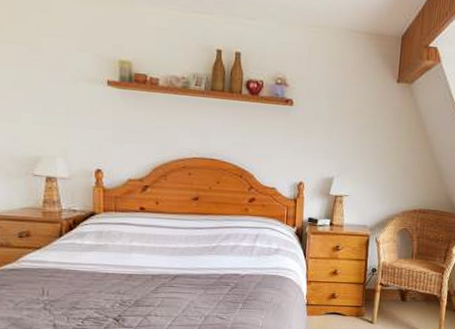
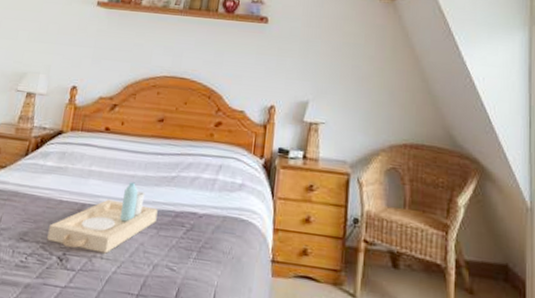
serving tray: none [100,253,203,312] -> present [47,182,158,254]

